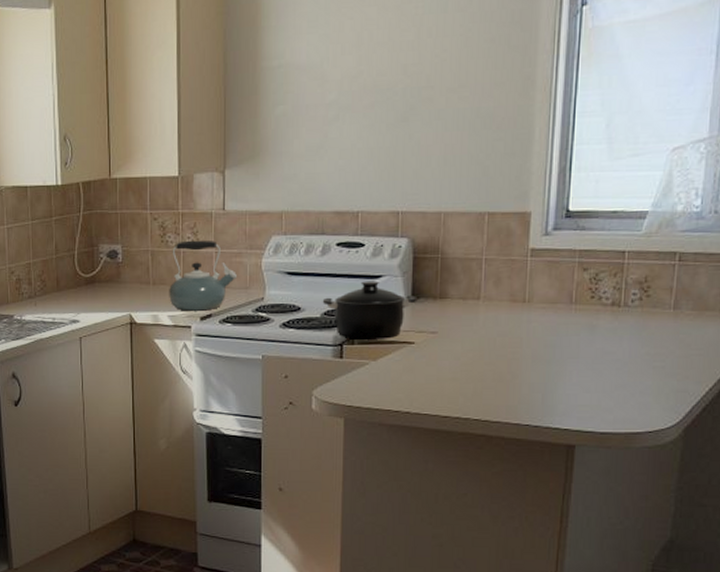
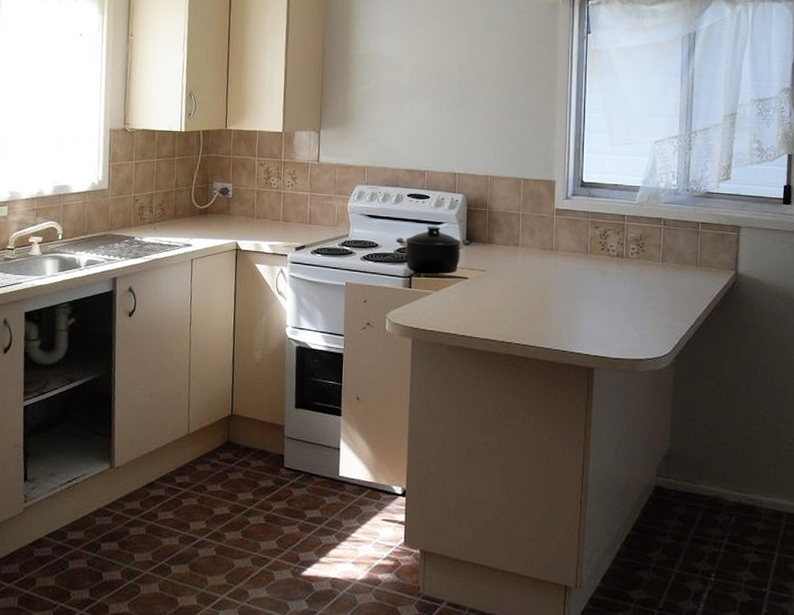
kettle: present [168,240,238,311] -> none [269,184,328,243]

